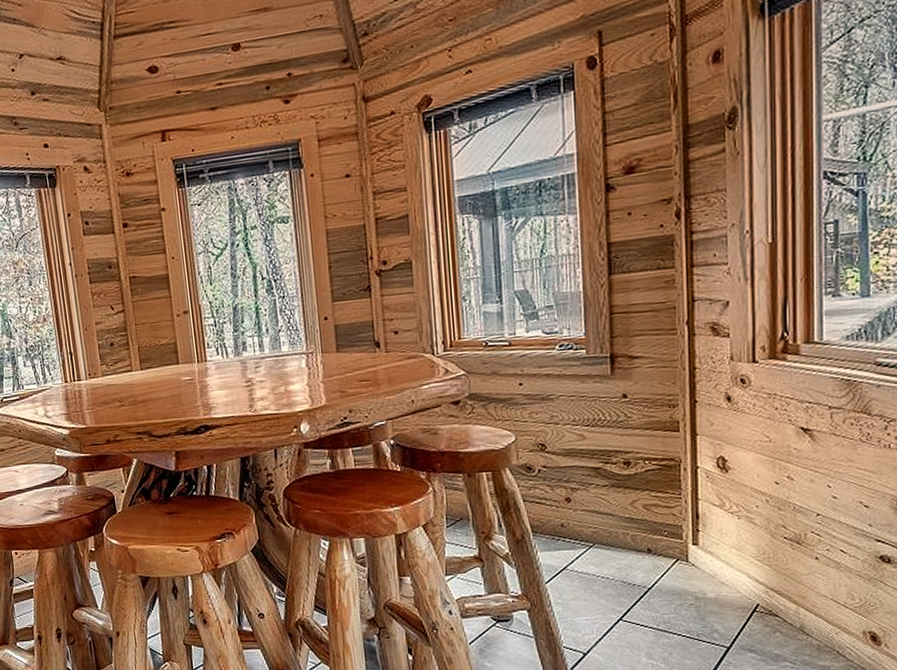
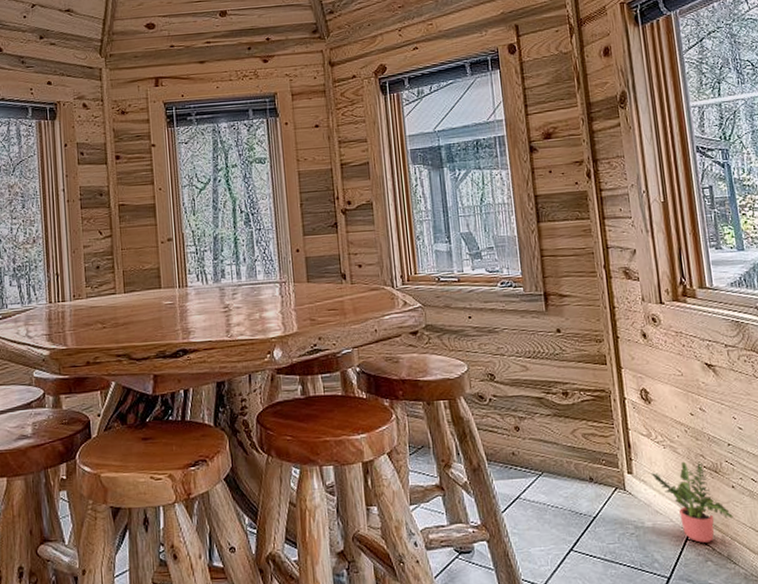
potted plant: none [719,532,813,614] -> present [650,461,733,543]

